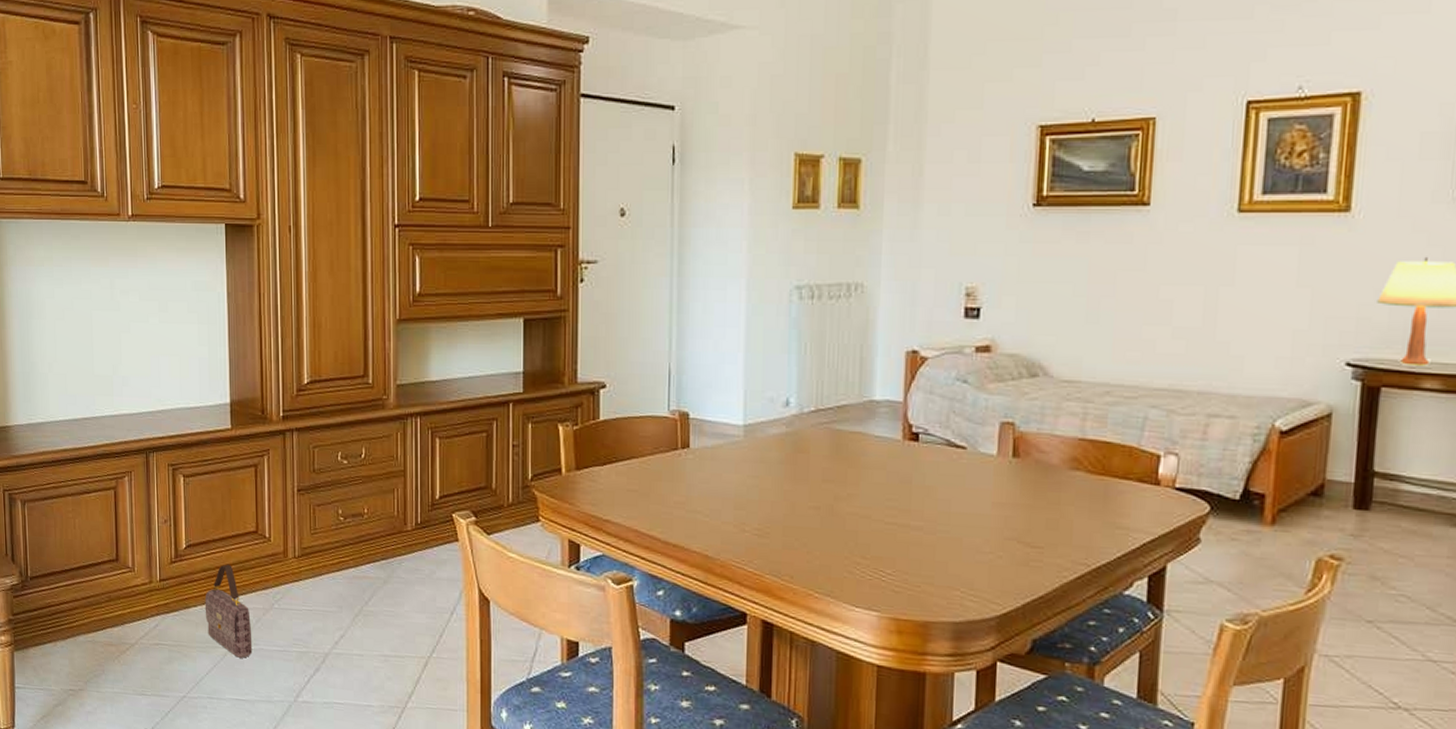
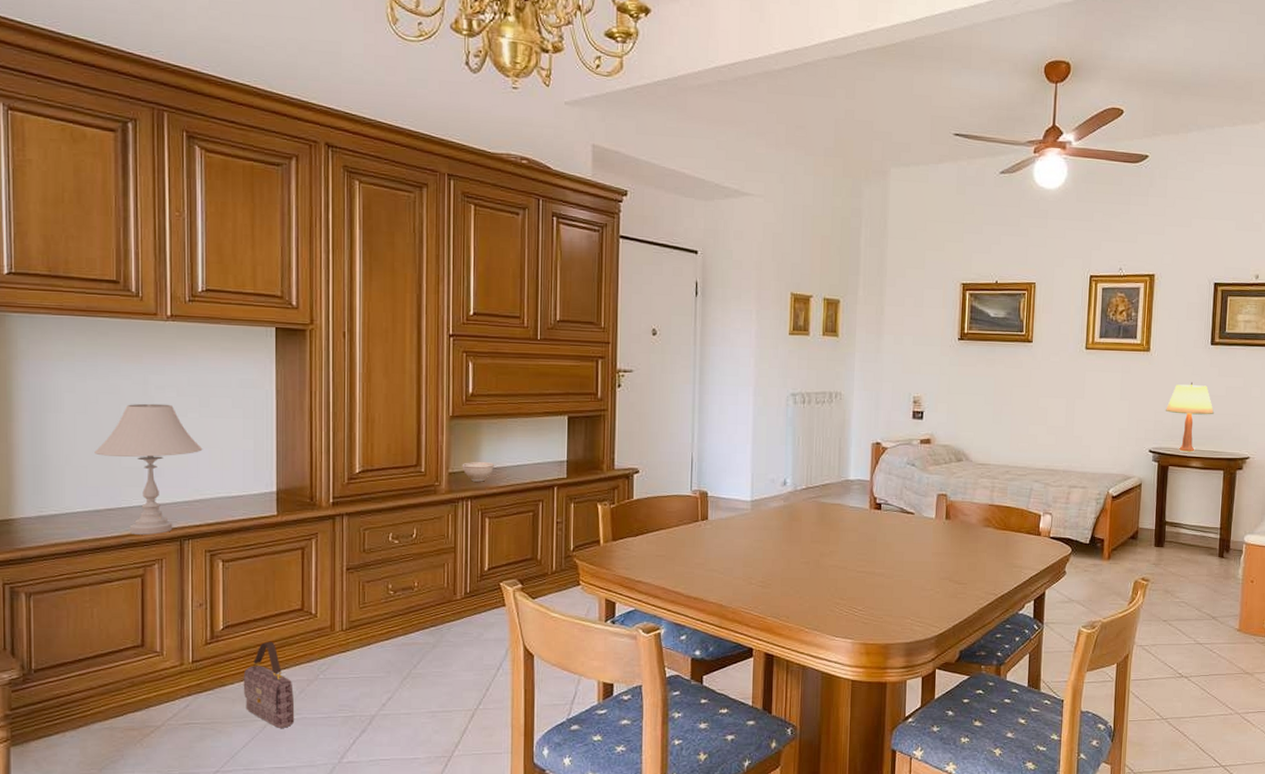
table lamp: none [72,308,163,446] -> present [94,403,203,535]
bowl: none [410,372,445,396] -> present [462,462,495,482]

